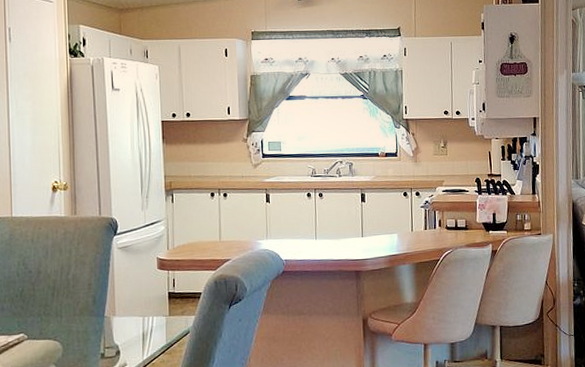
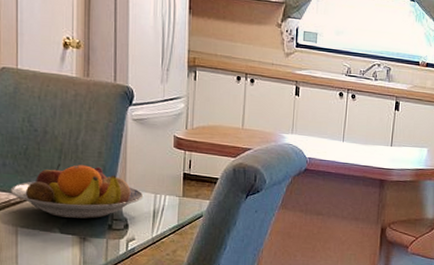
fruit bowl: none [8,297,133,353] -> present [10,163,144,219]

